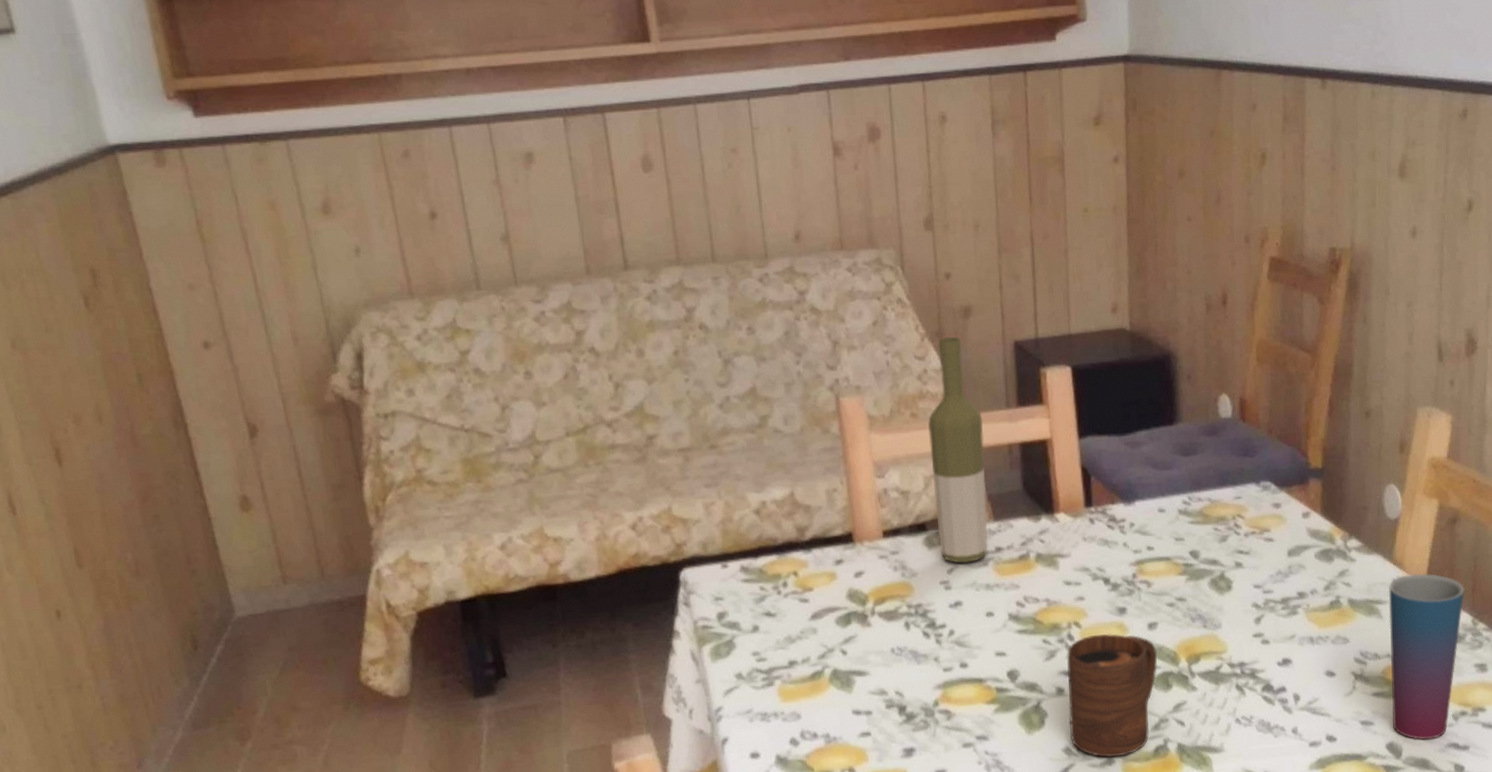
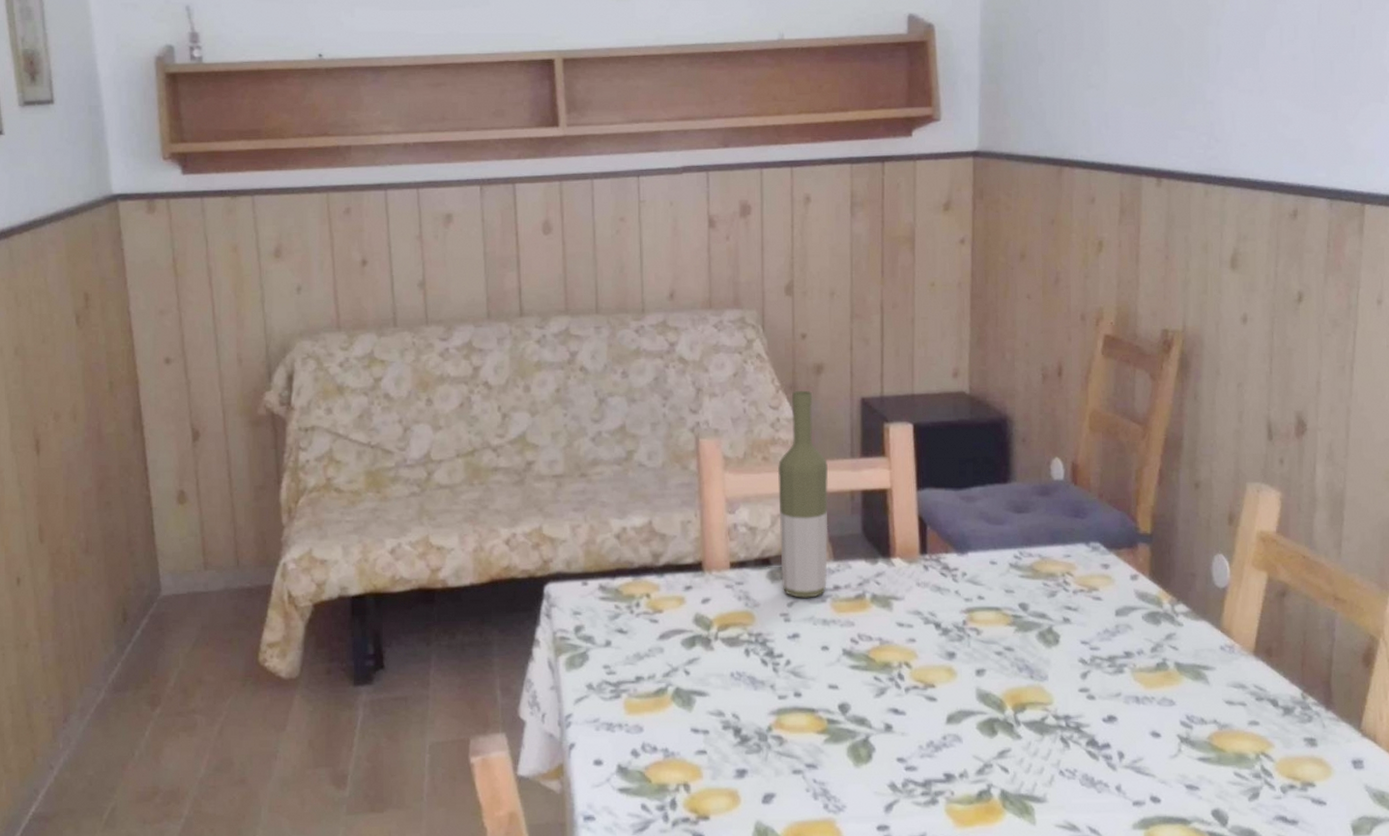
cup: present [1066,633,1157,758] -> none [895,675,983,797]
cup: present [1388,573,1465,740] -> none [1215,643,1294,810]

